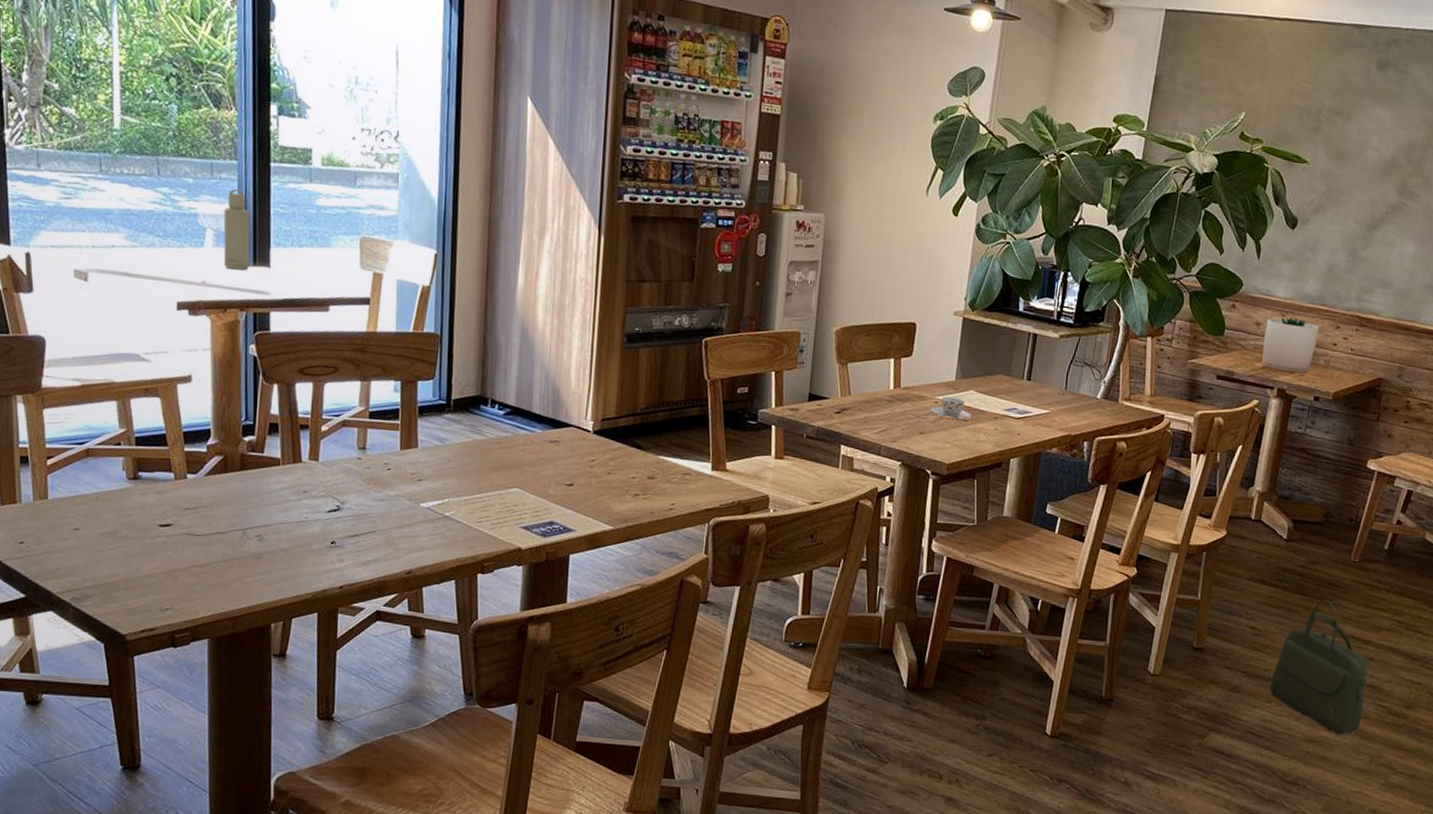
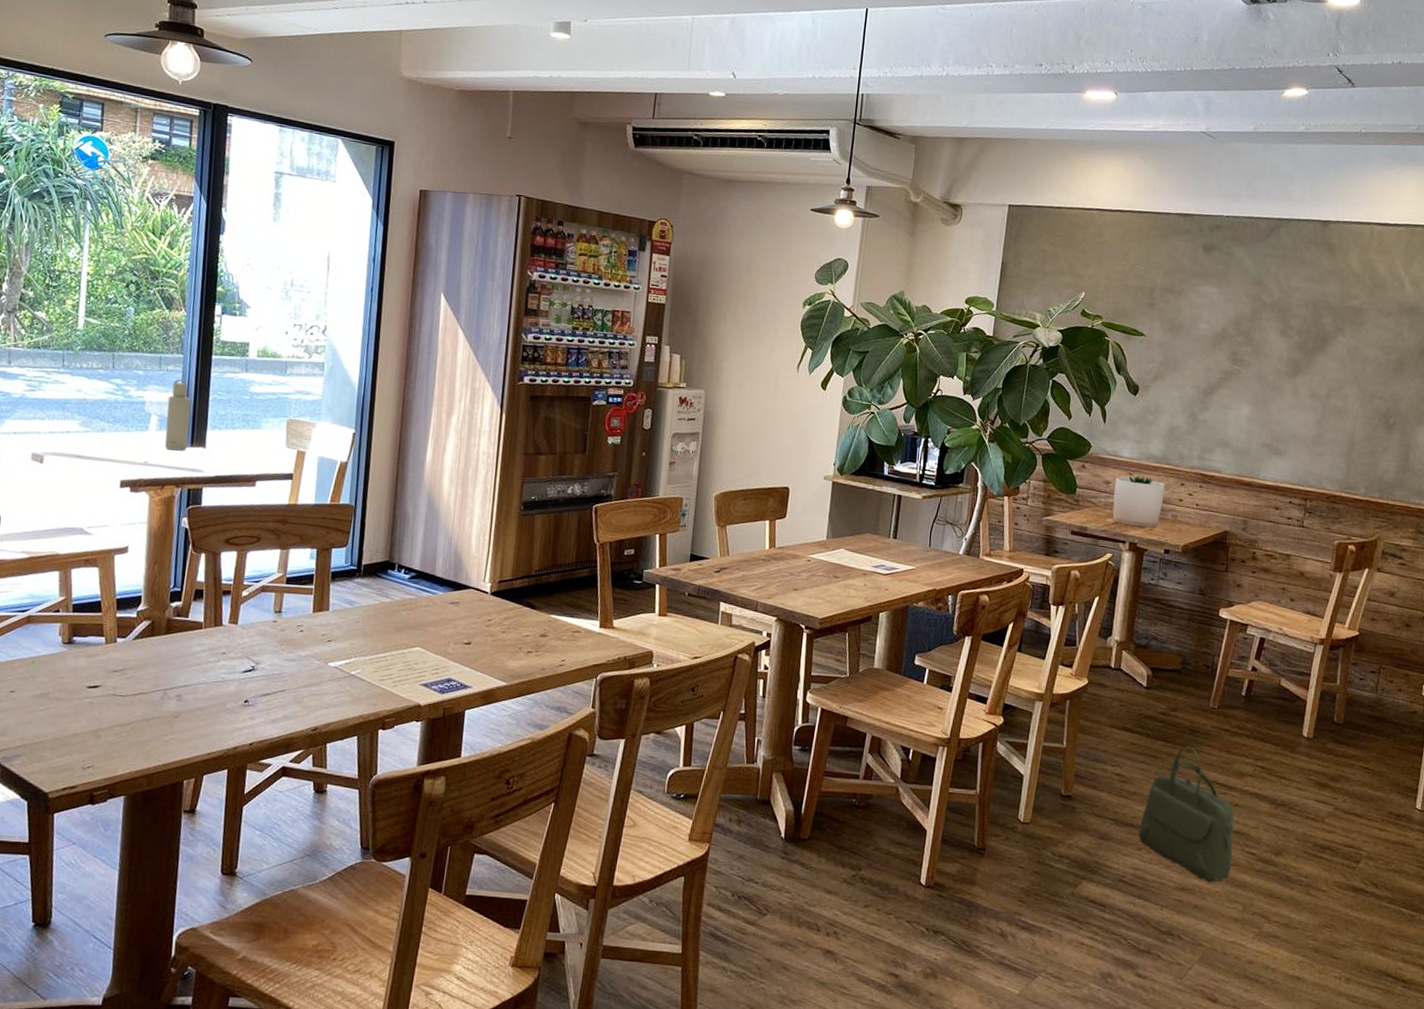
teacup: present [930,396,973,420] -> none [803,555,844,577]

